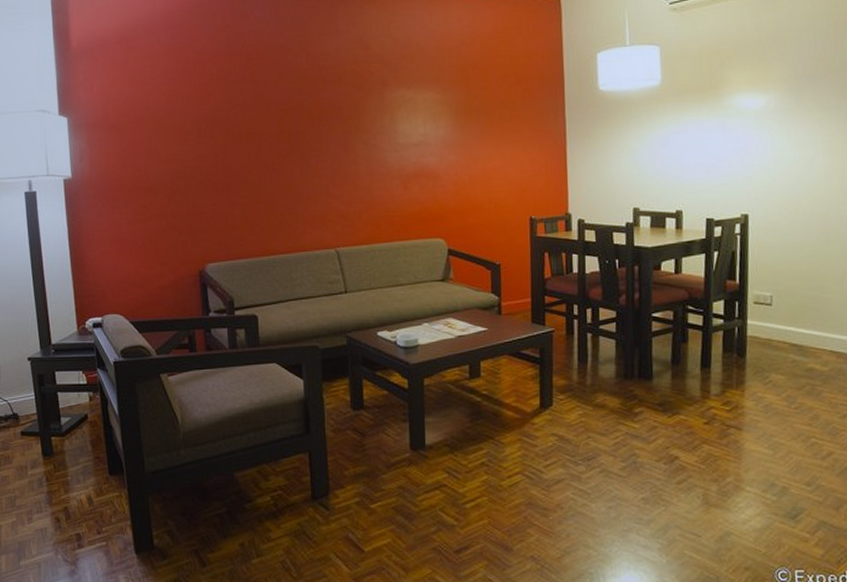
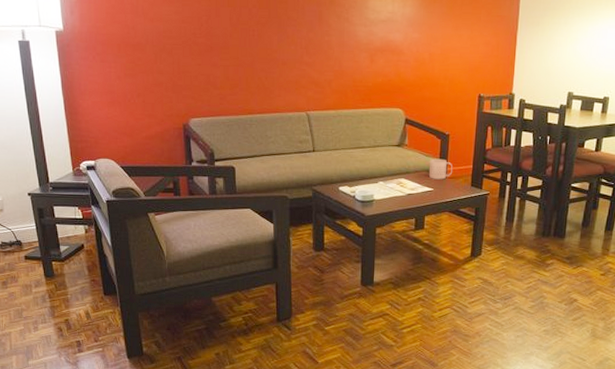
mug: none [479,292,509,317] -> present [428,158,453,180]

